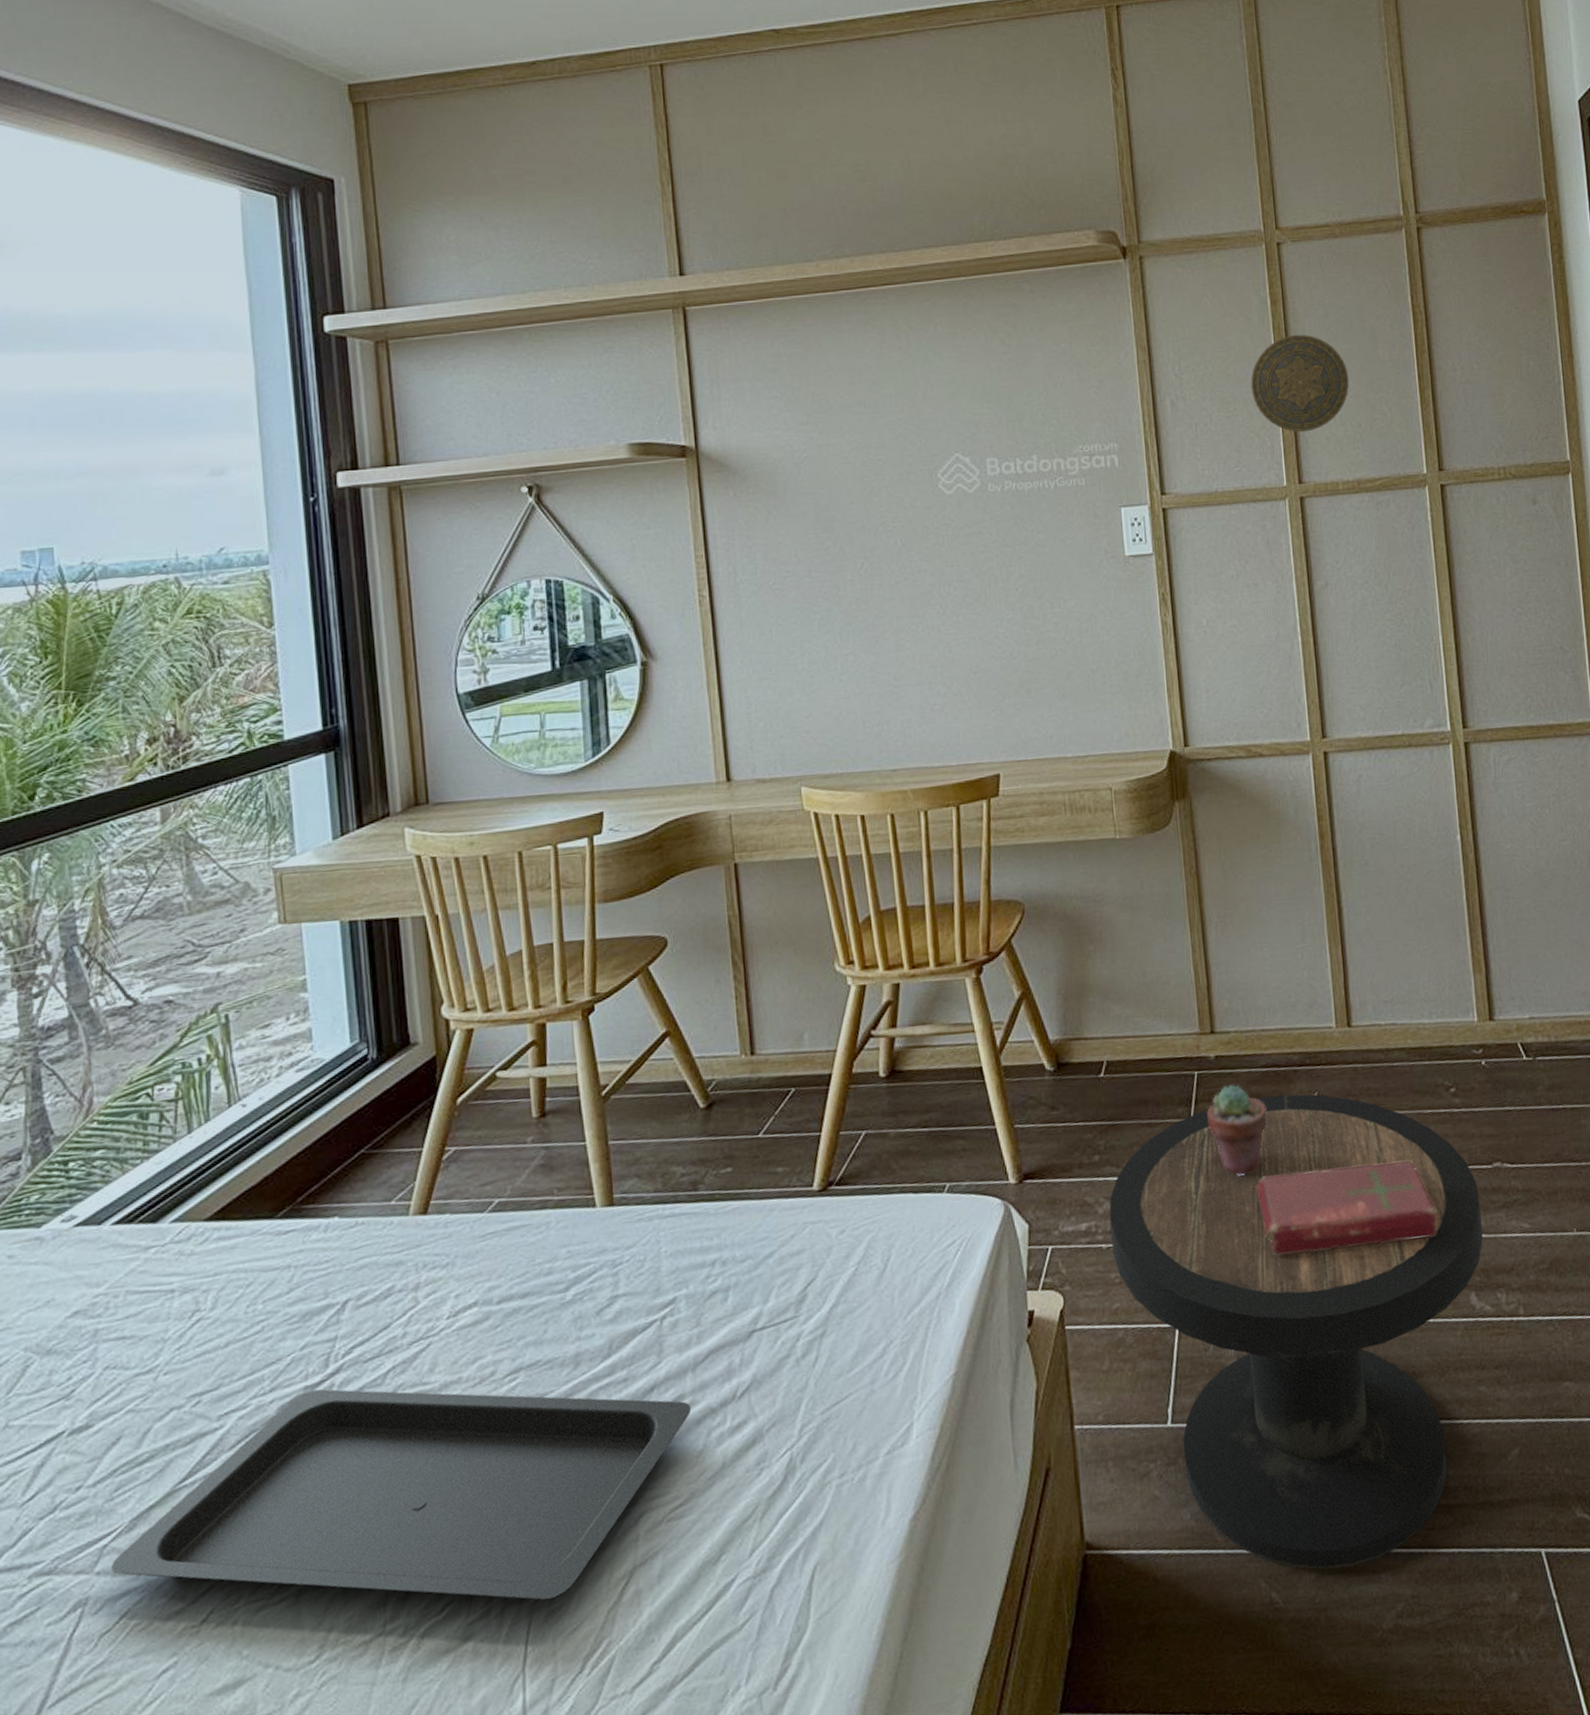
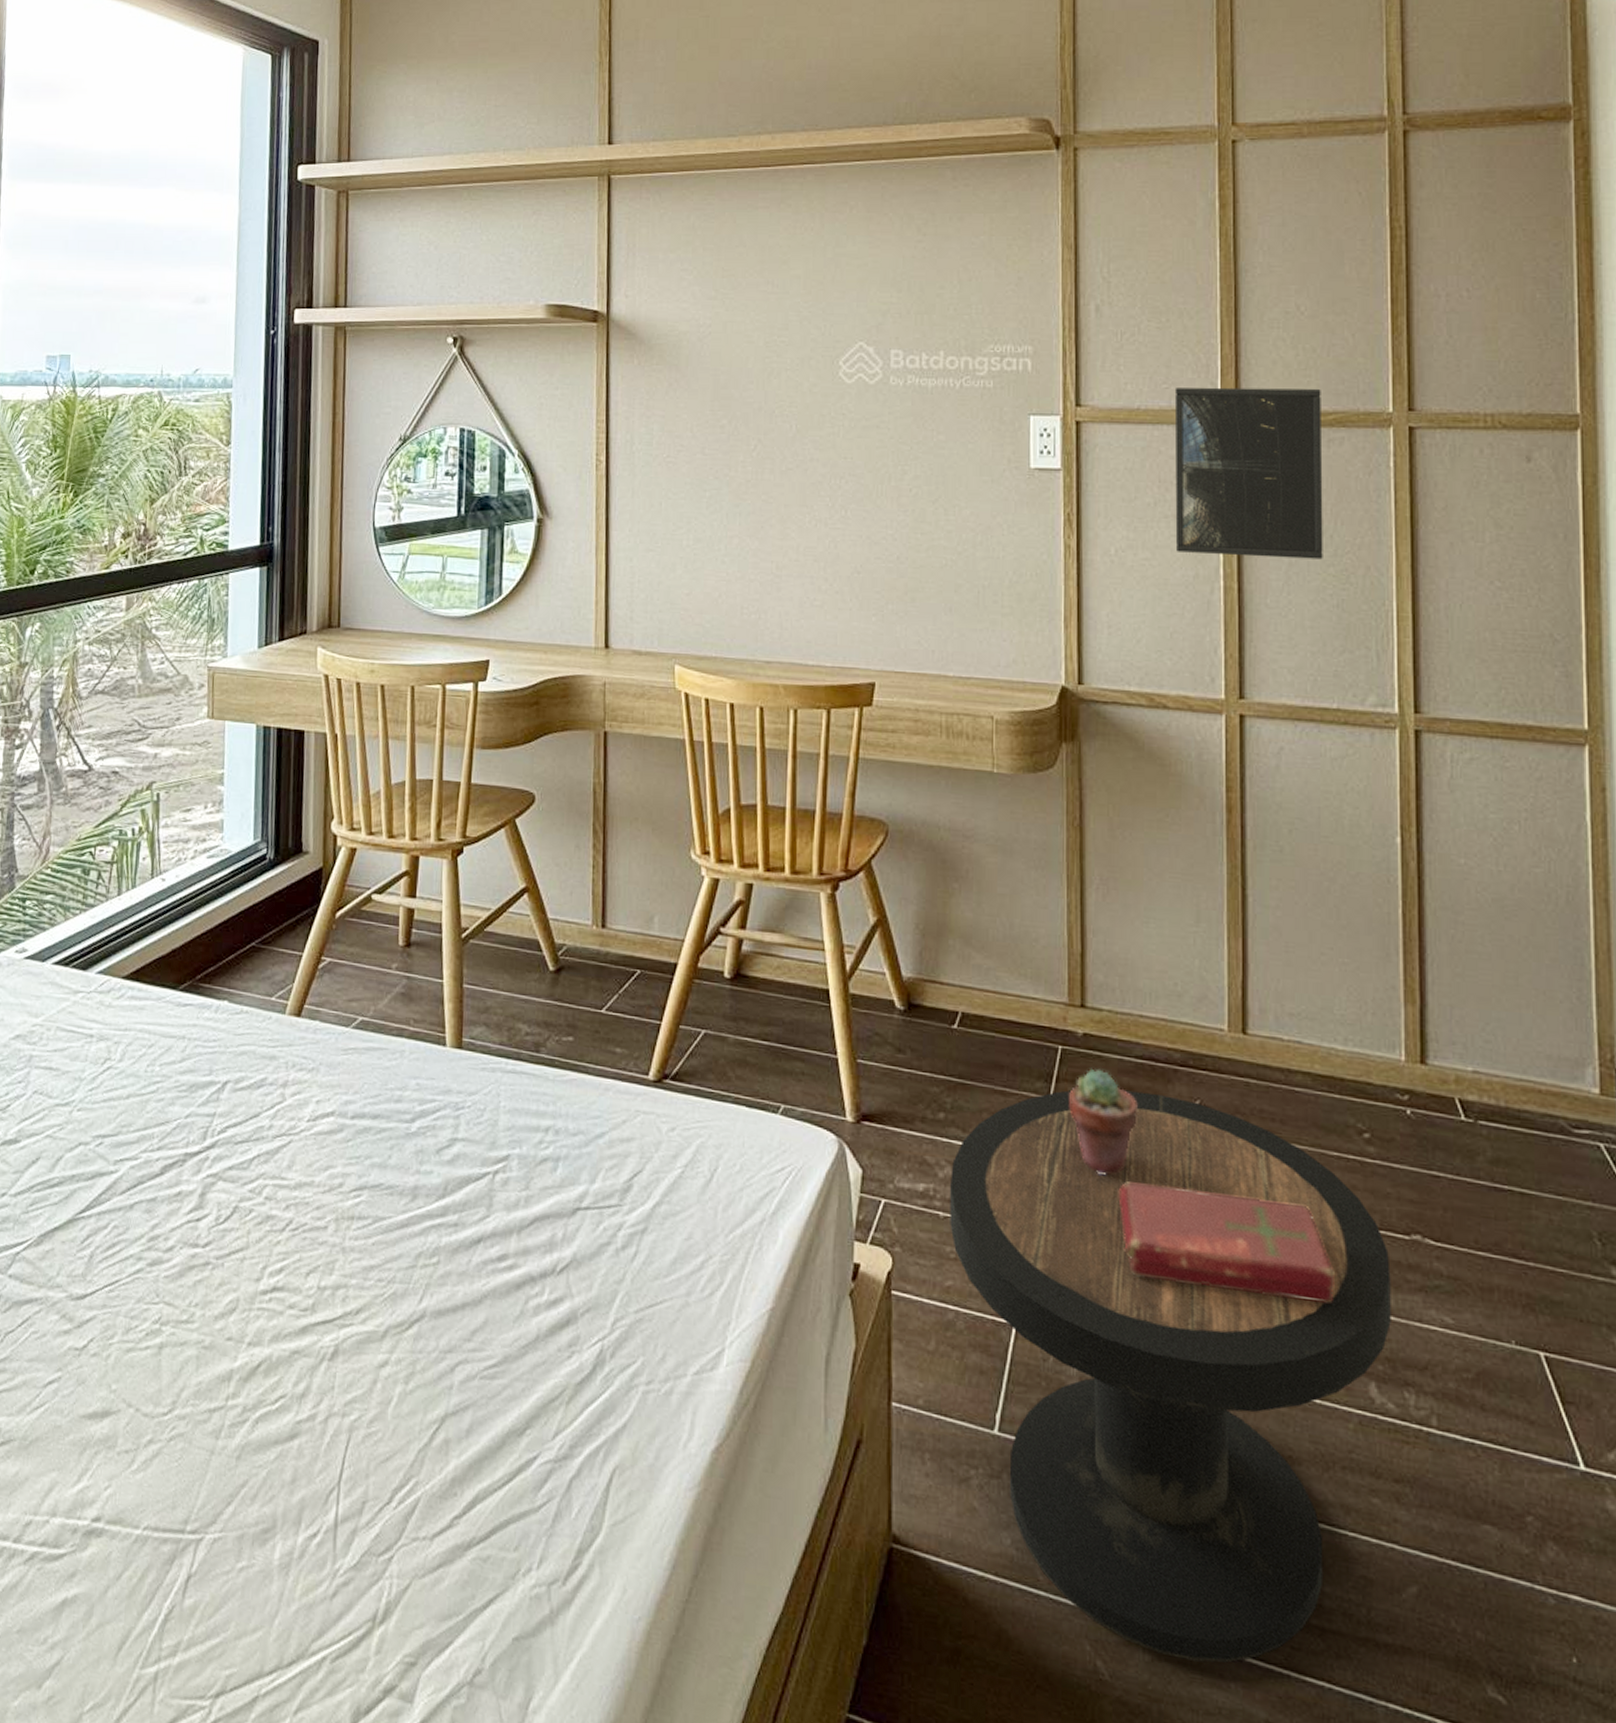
serving tray: present [110,1389,692,1601] -> none [19,1157,513,1422]
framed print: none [1246,458,1381,616] -> present [1174,387,1323,560]
decorative plate: present [1251,334,1350,433] -> none [1189,243,1305,353]

